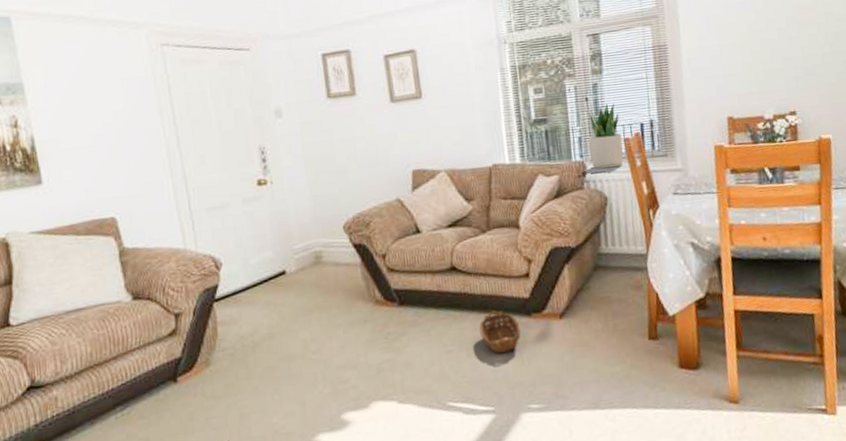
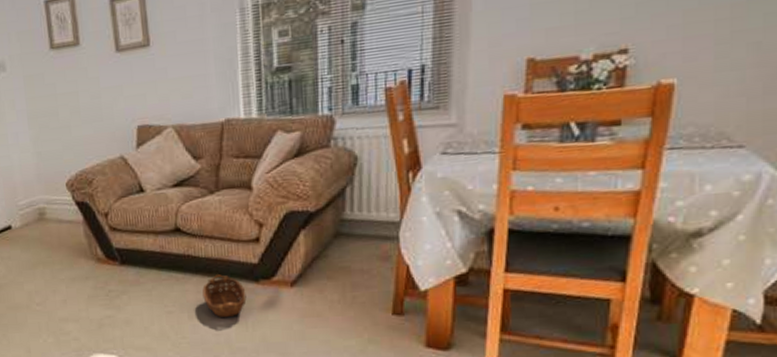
planter: present [588,103,623,169] -> none [341,45,383,124]

